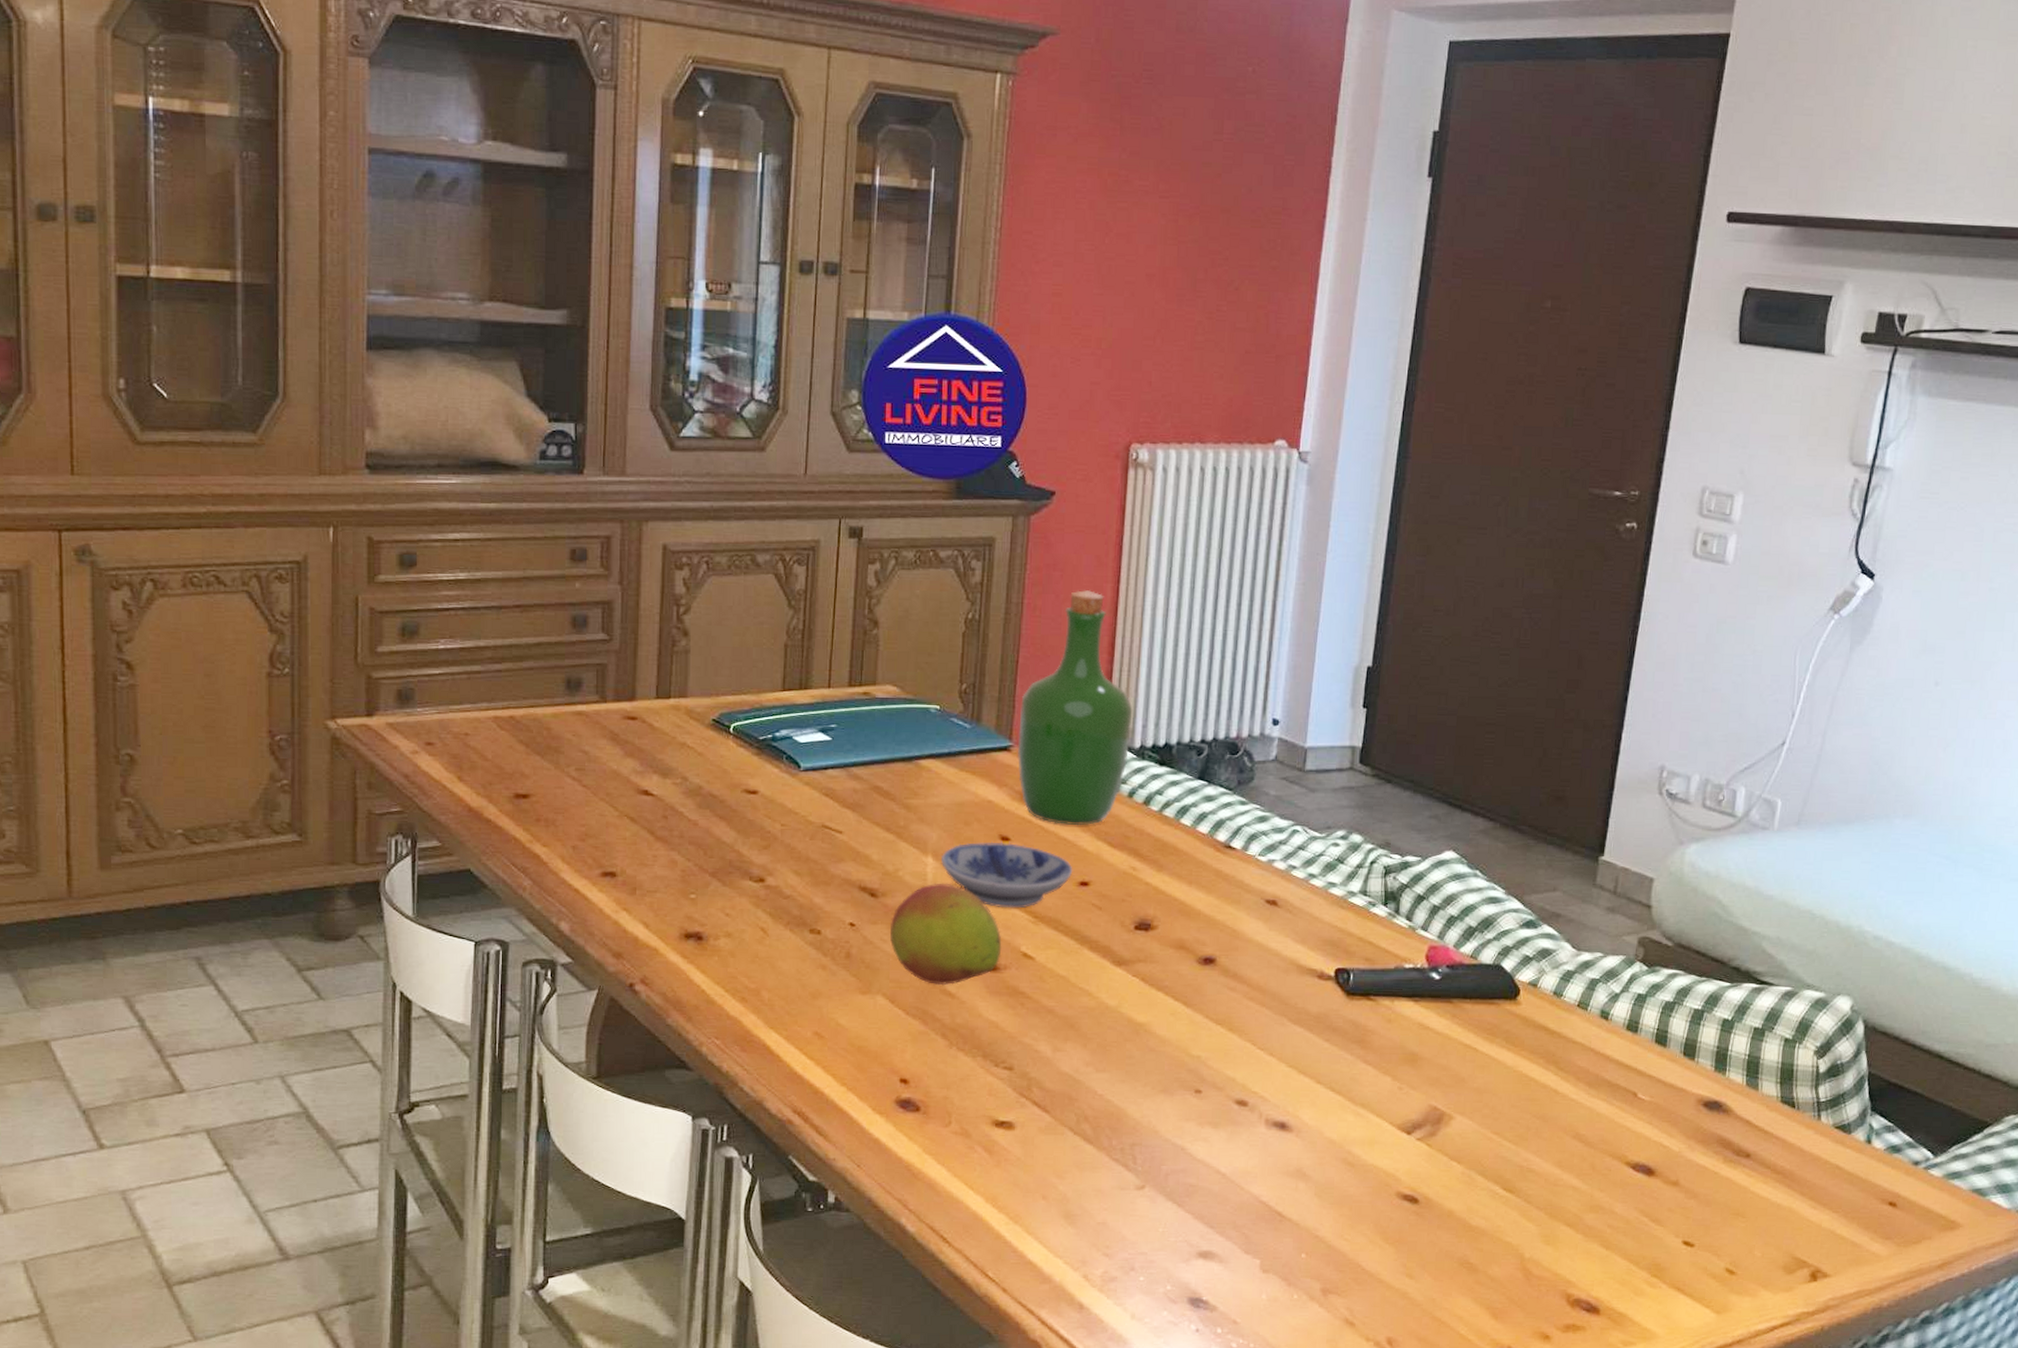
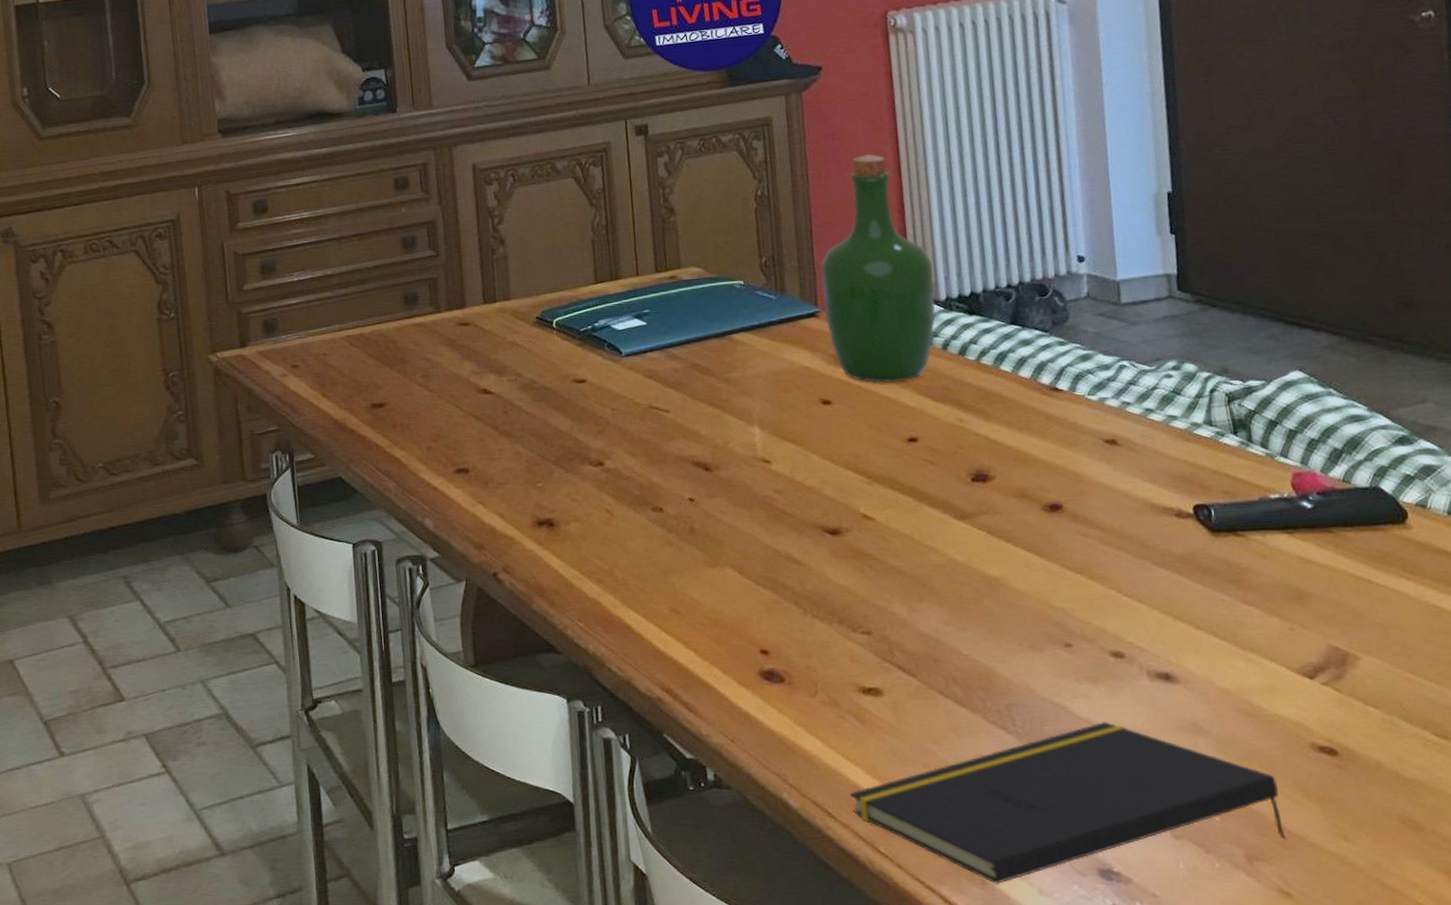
fruit: present [890,883,1002,986] -> none [728,451,842,553]
bowl: present [941,842,1073,909] -> none [767,406,900,471]
notepad: none [966,1164,1361,1309] -> present [849,722,1287,884]

